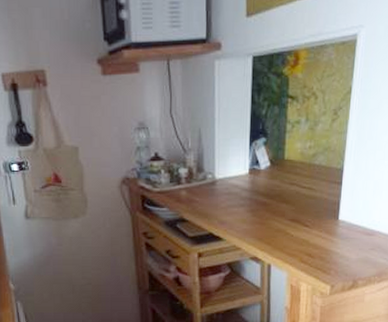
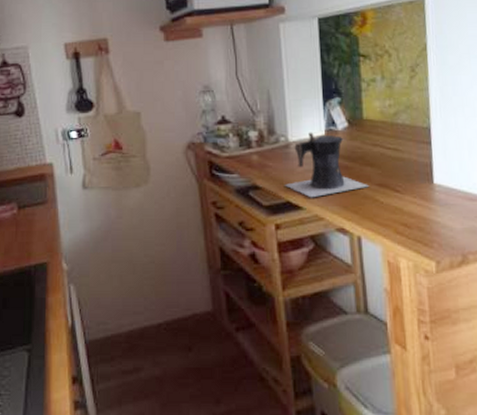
moka pot: none [208,170,283,231] -> present [284,132,370,198]

